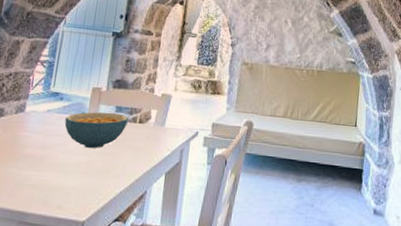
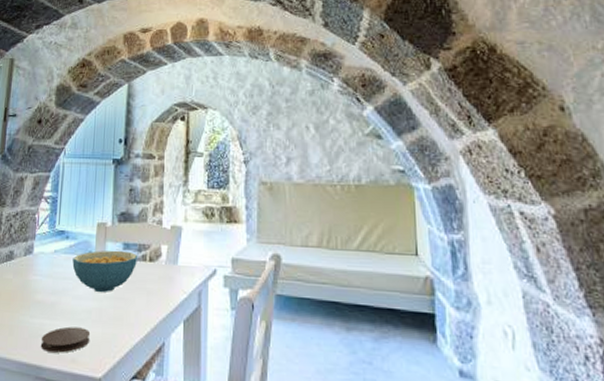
coaster: none [26,177,78,201] -> present [40,326,91,353]

